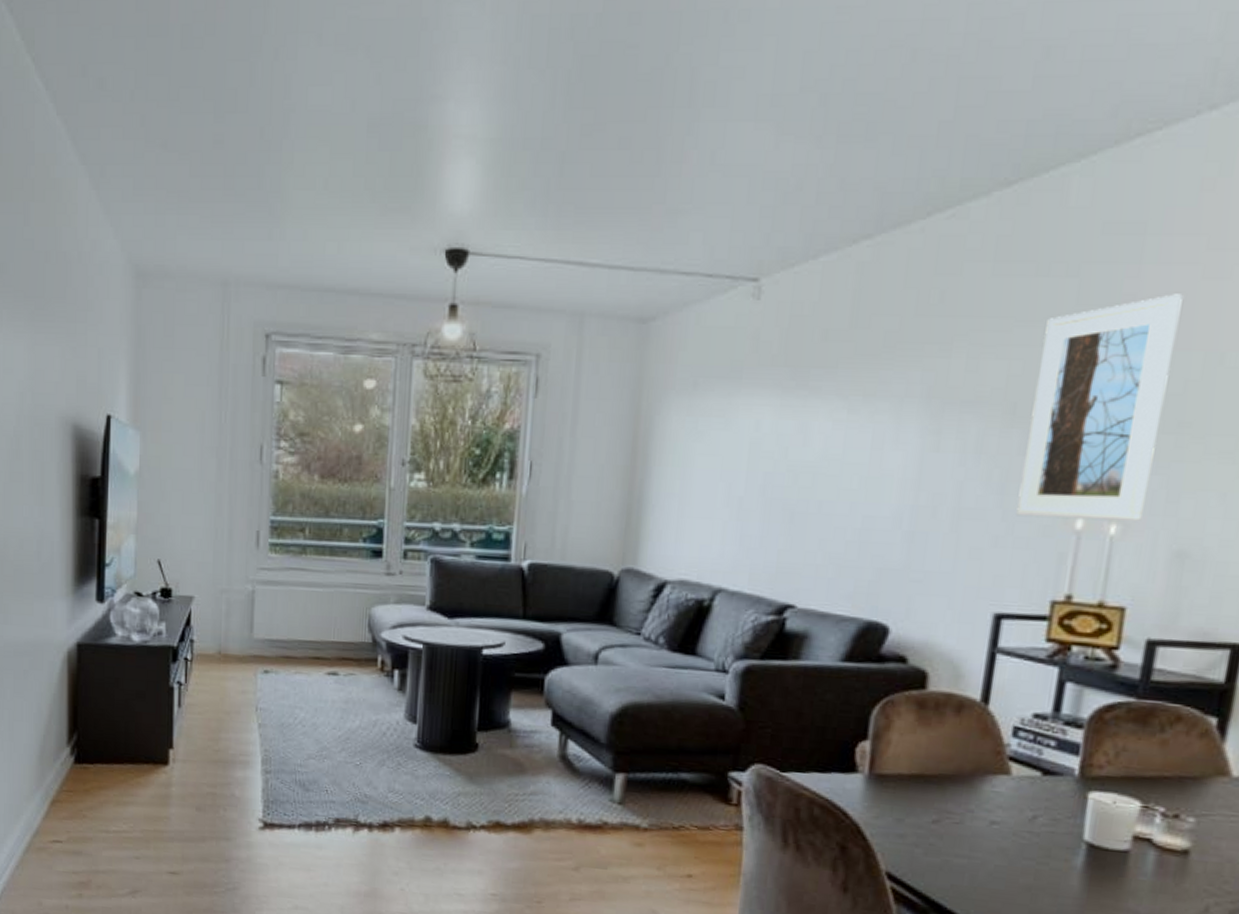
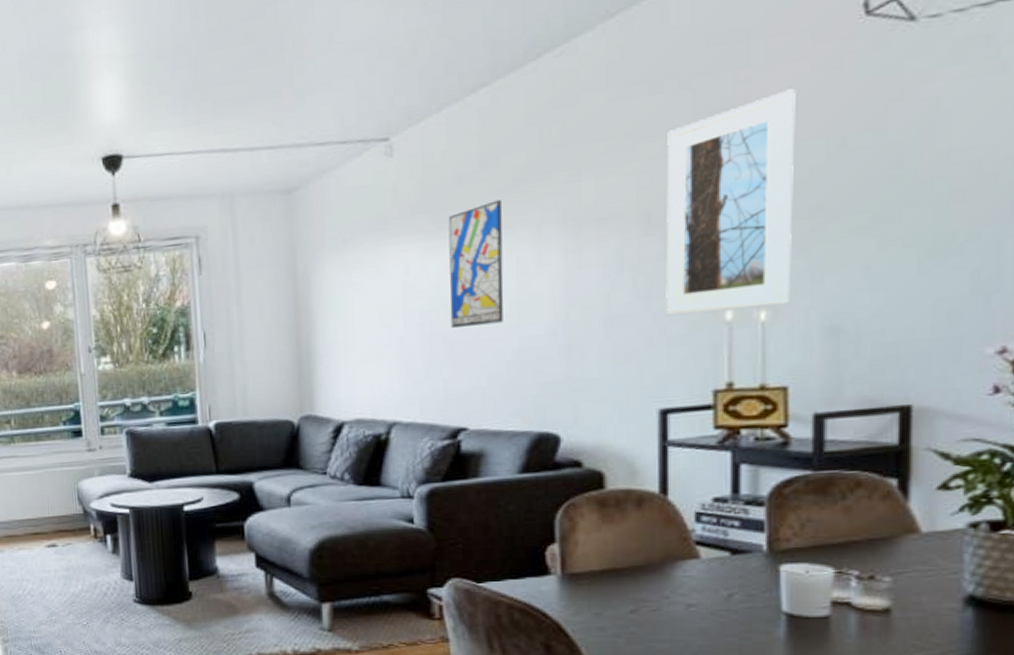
wall art: none [794,365,866,498] -> present [448,200,504,328]

